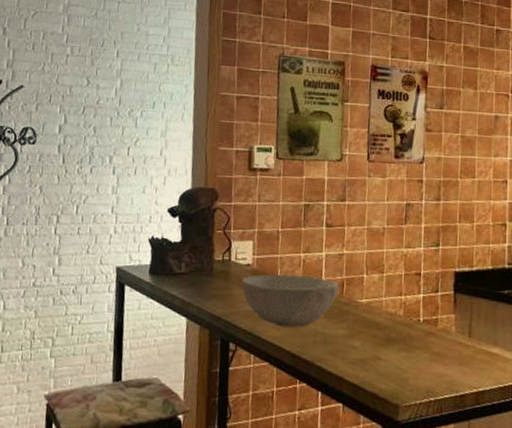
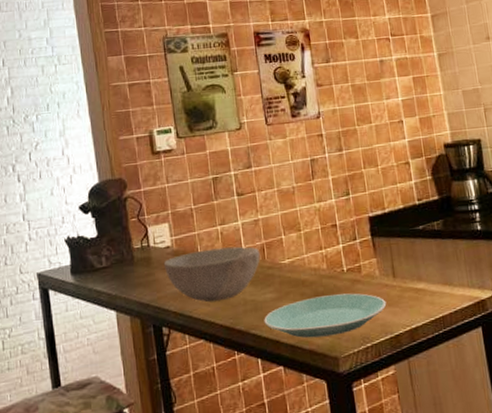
plate: none [331,341,458,384] -> present [264,293,387,338]

